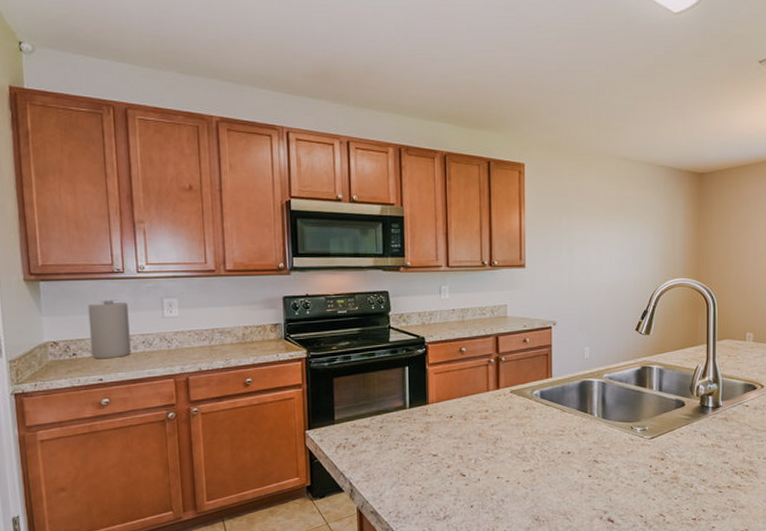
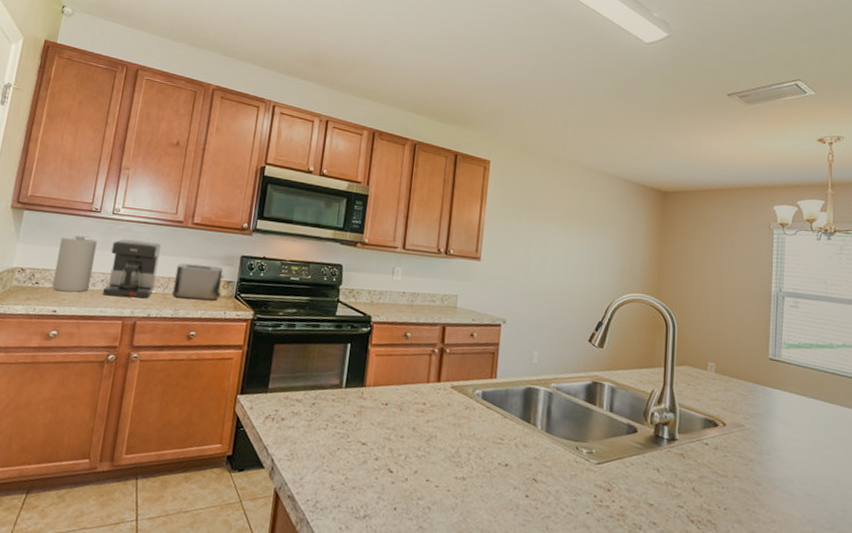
coffee maker: none [145,296,200,356] -> present [102,239,161,299]
toaster: none [218,311,270,349] -> present [172,263,225,302]

